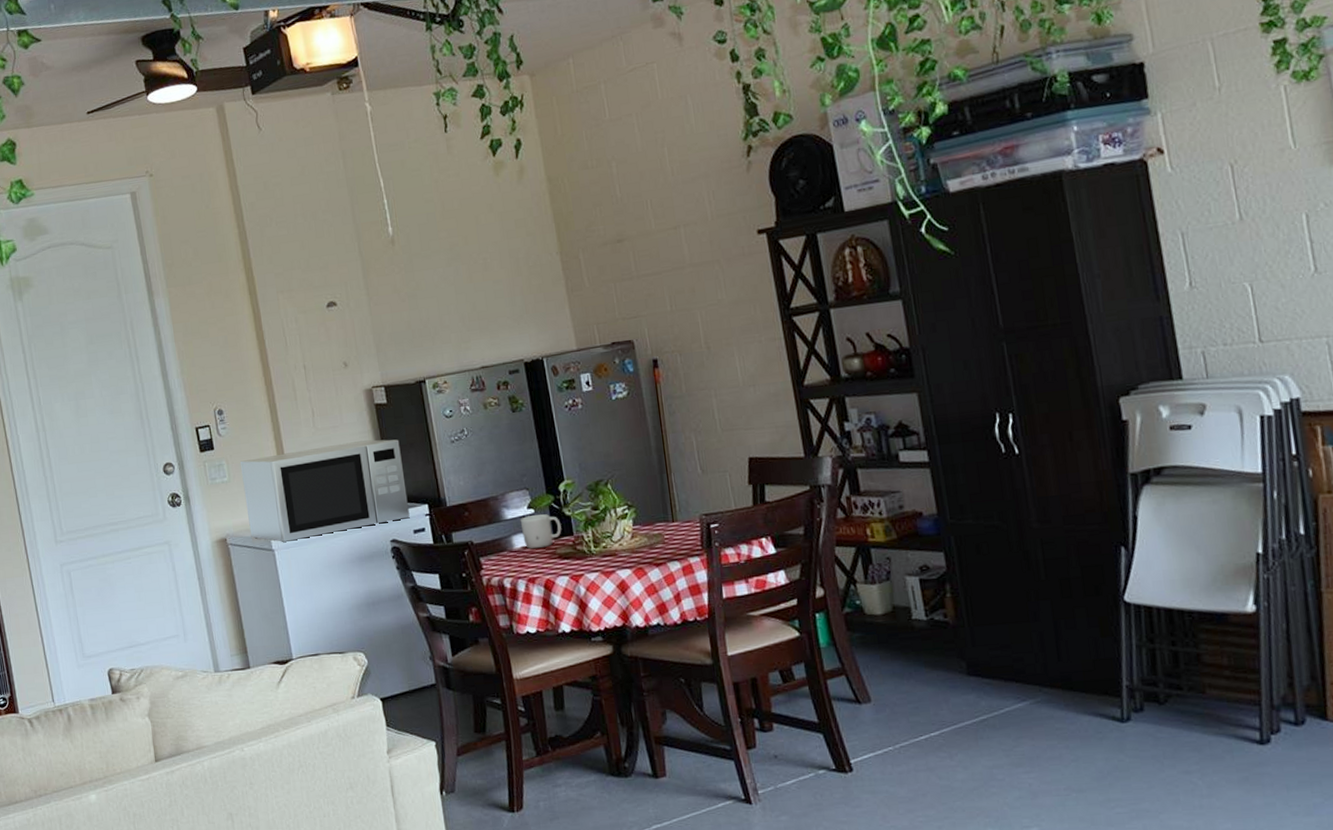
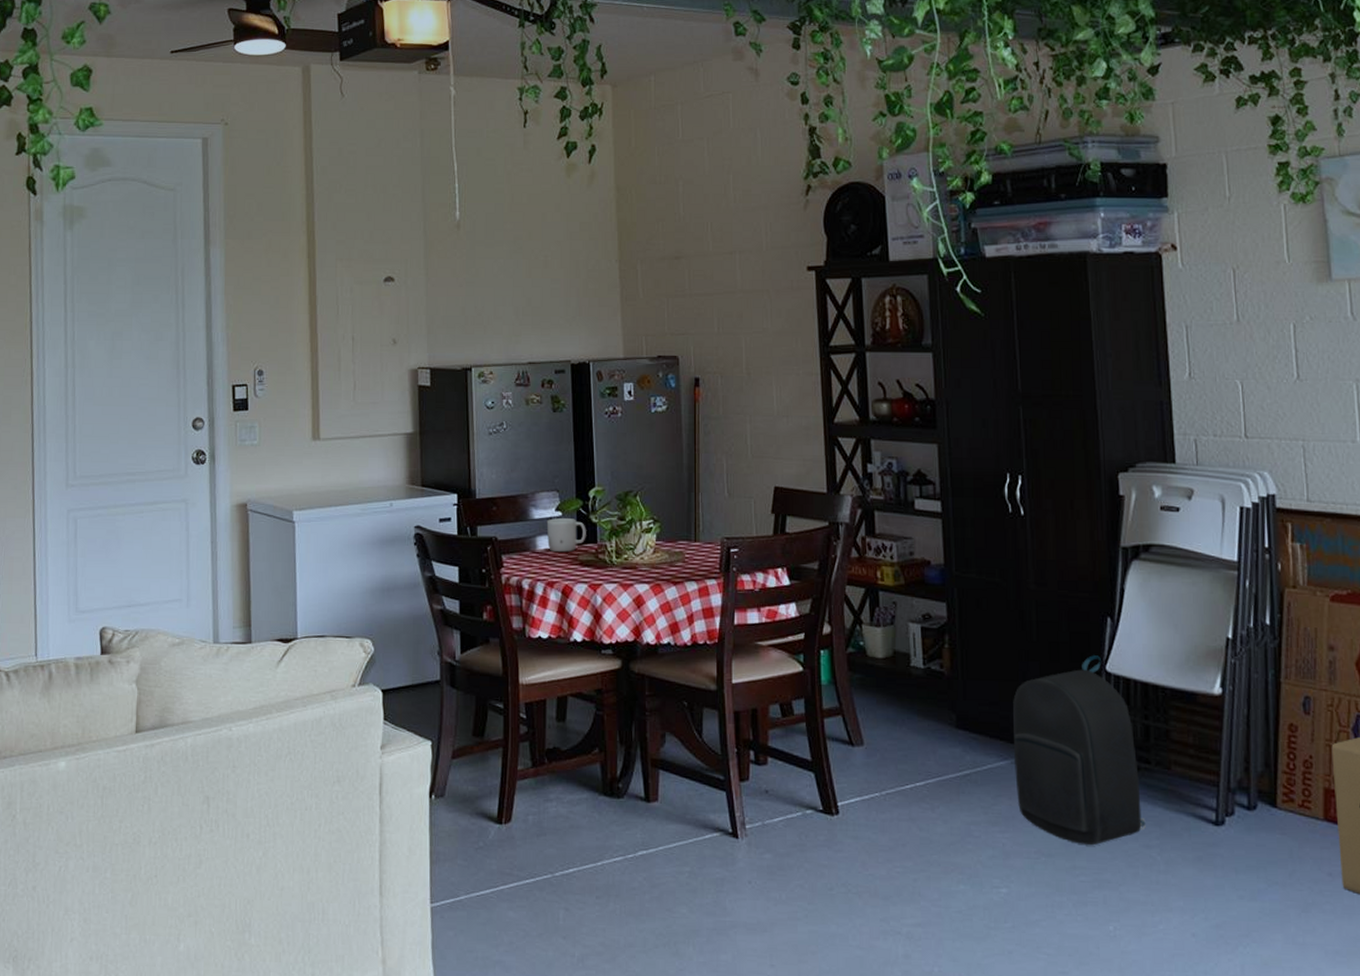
microwave: present [240,439,410,543] -> none [272,420,438,516]
backpack: none [1026,587,1183,777] -> present [1013,655,1146,845]

